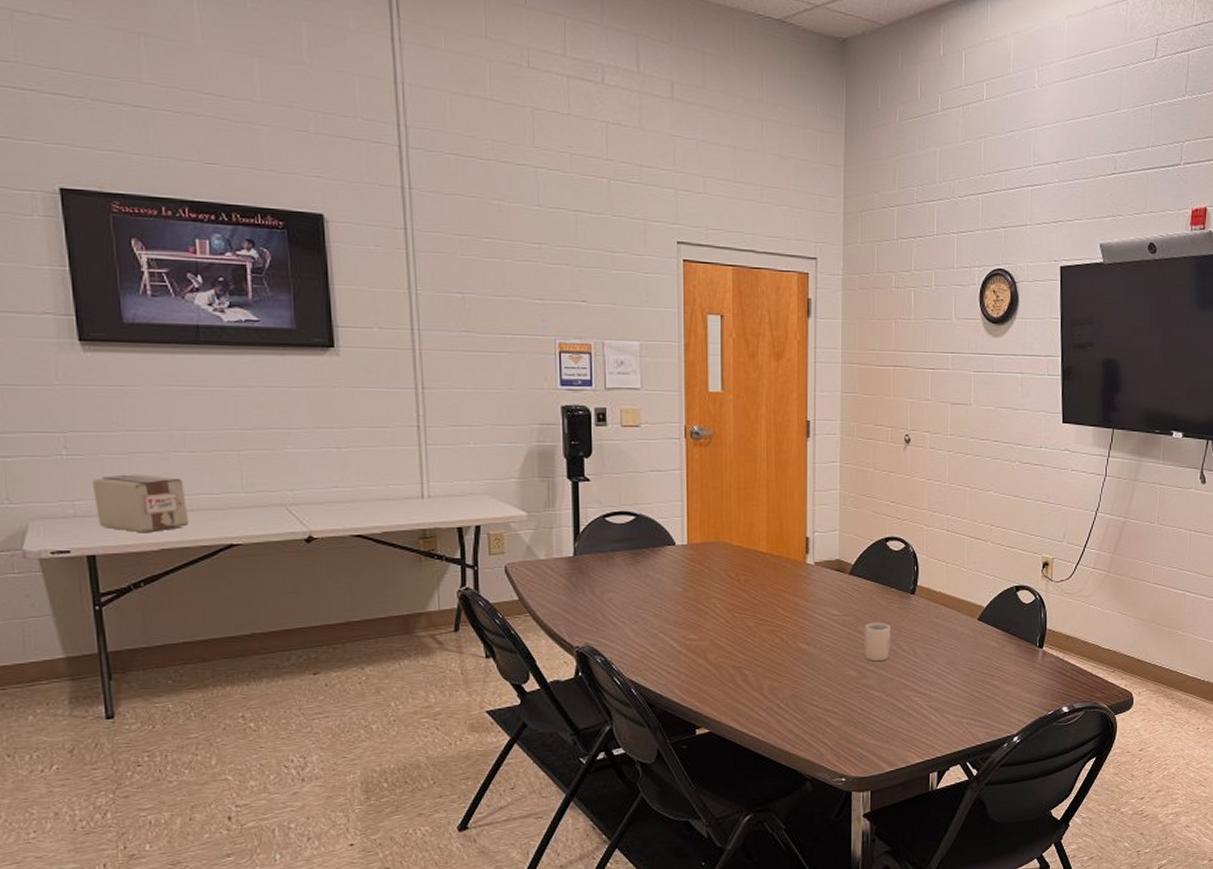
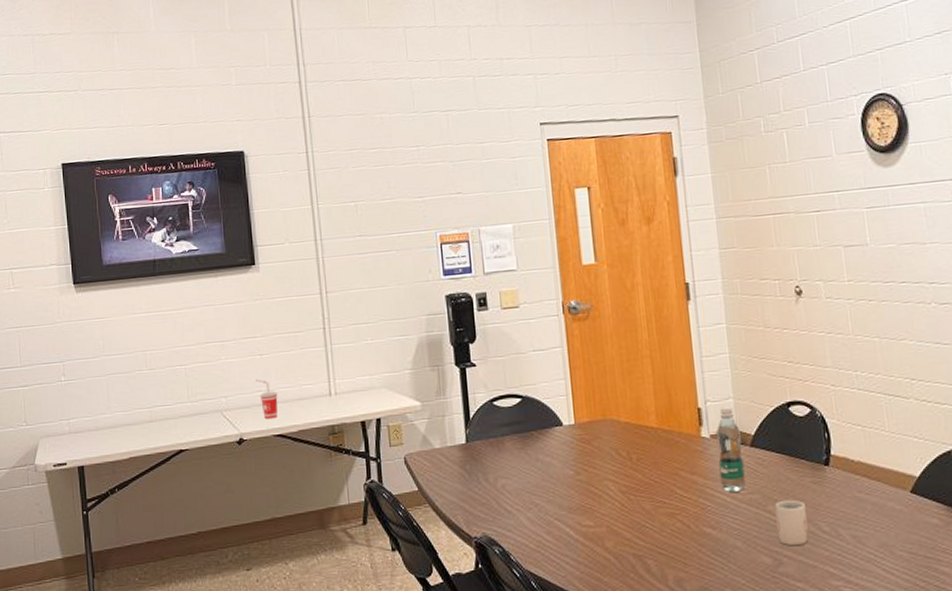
box: present [93,474,189,533] -> none [82,392,150,444]
beverage cup: none [331,474,358,518] -> present [256,379,278,420]
bottle: none [820,537,843,613] -> present [715,406,746,492]

